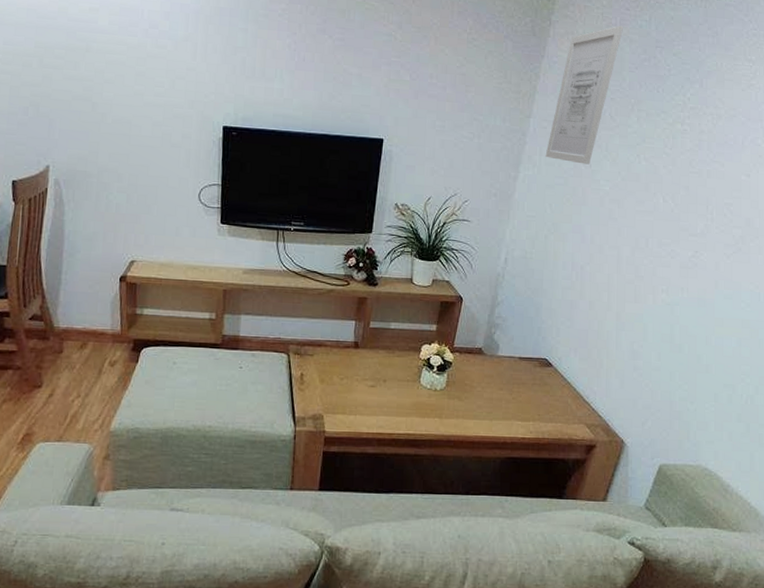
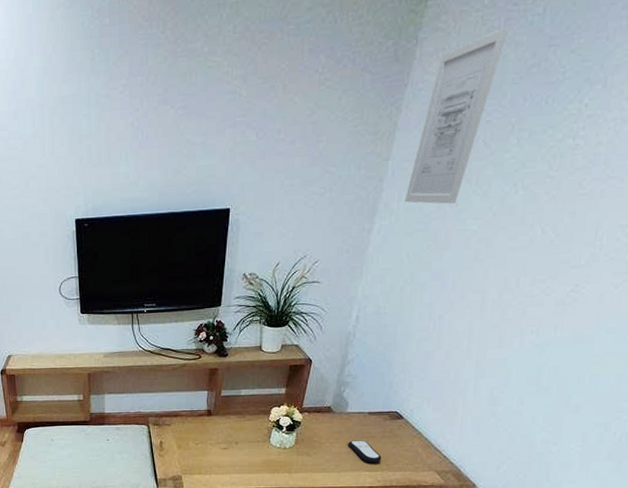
remote control: none [499,386,533,412] -> present [348,440,382,462]

